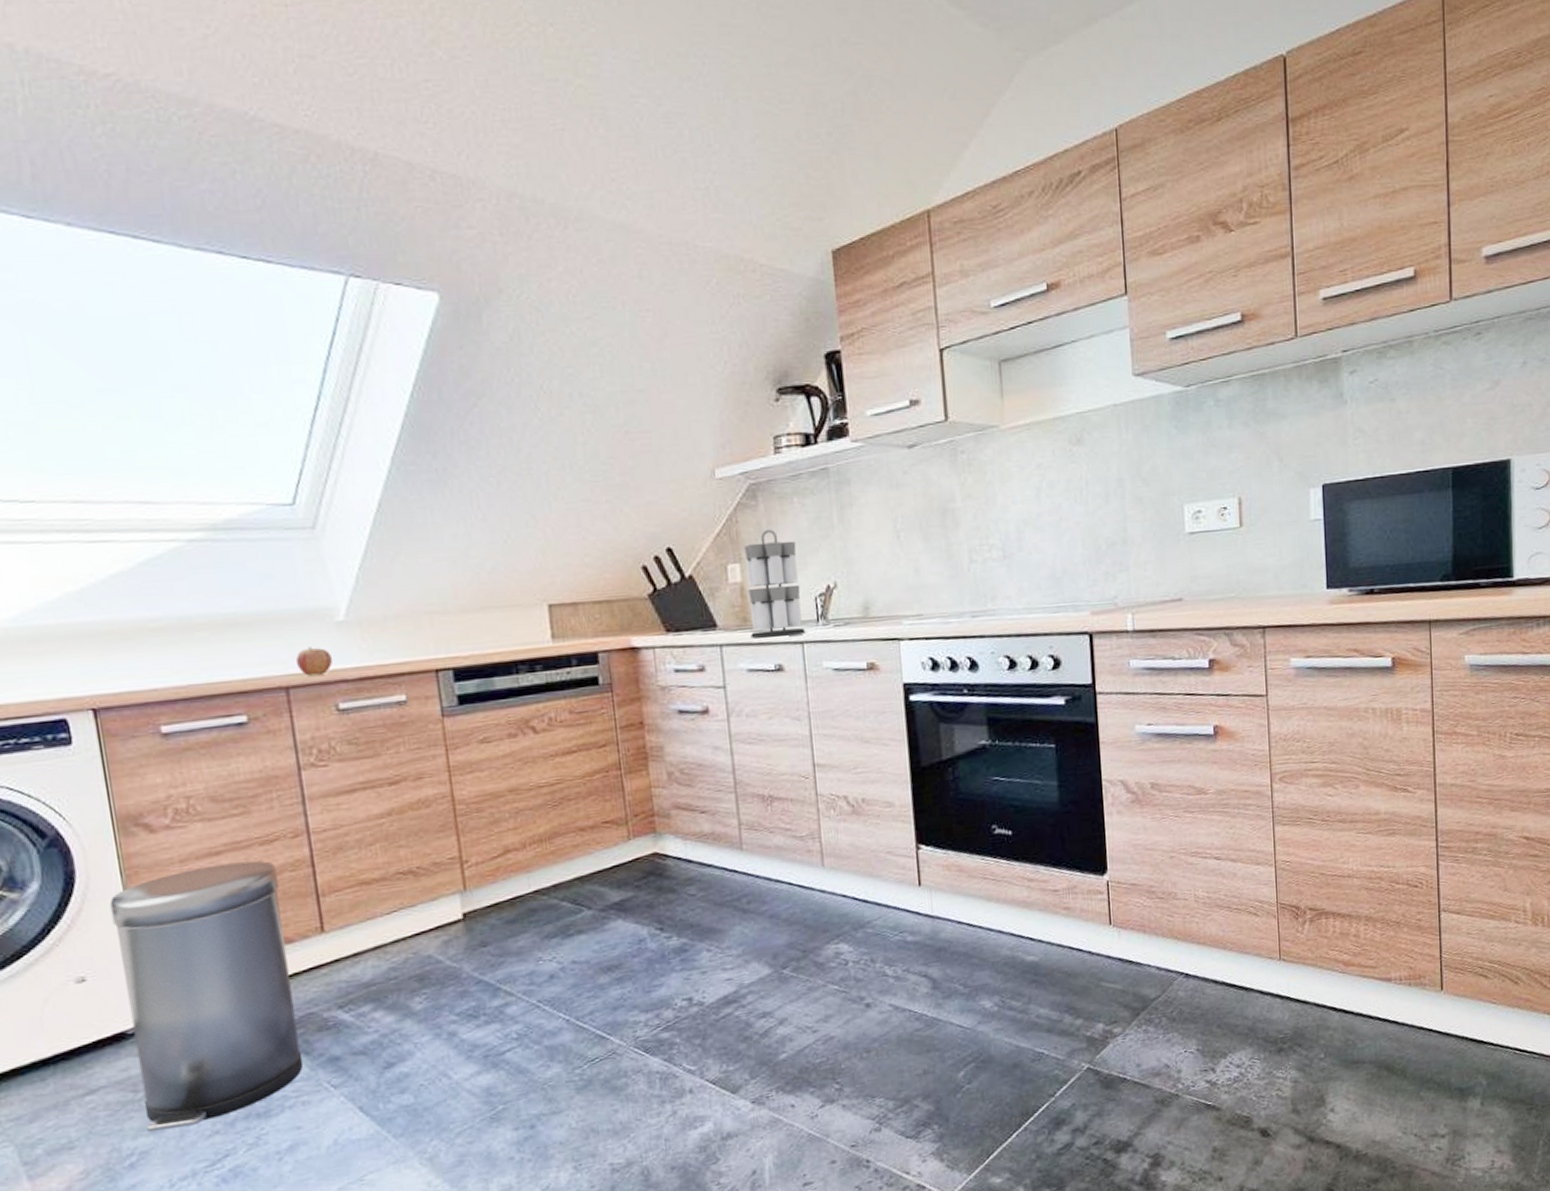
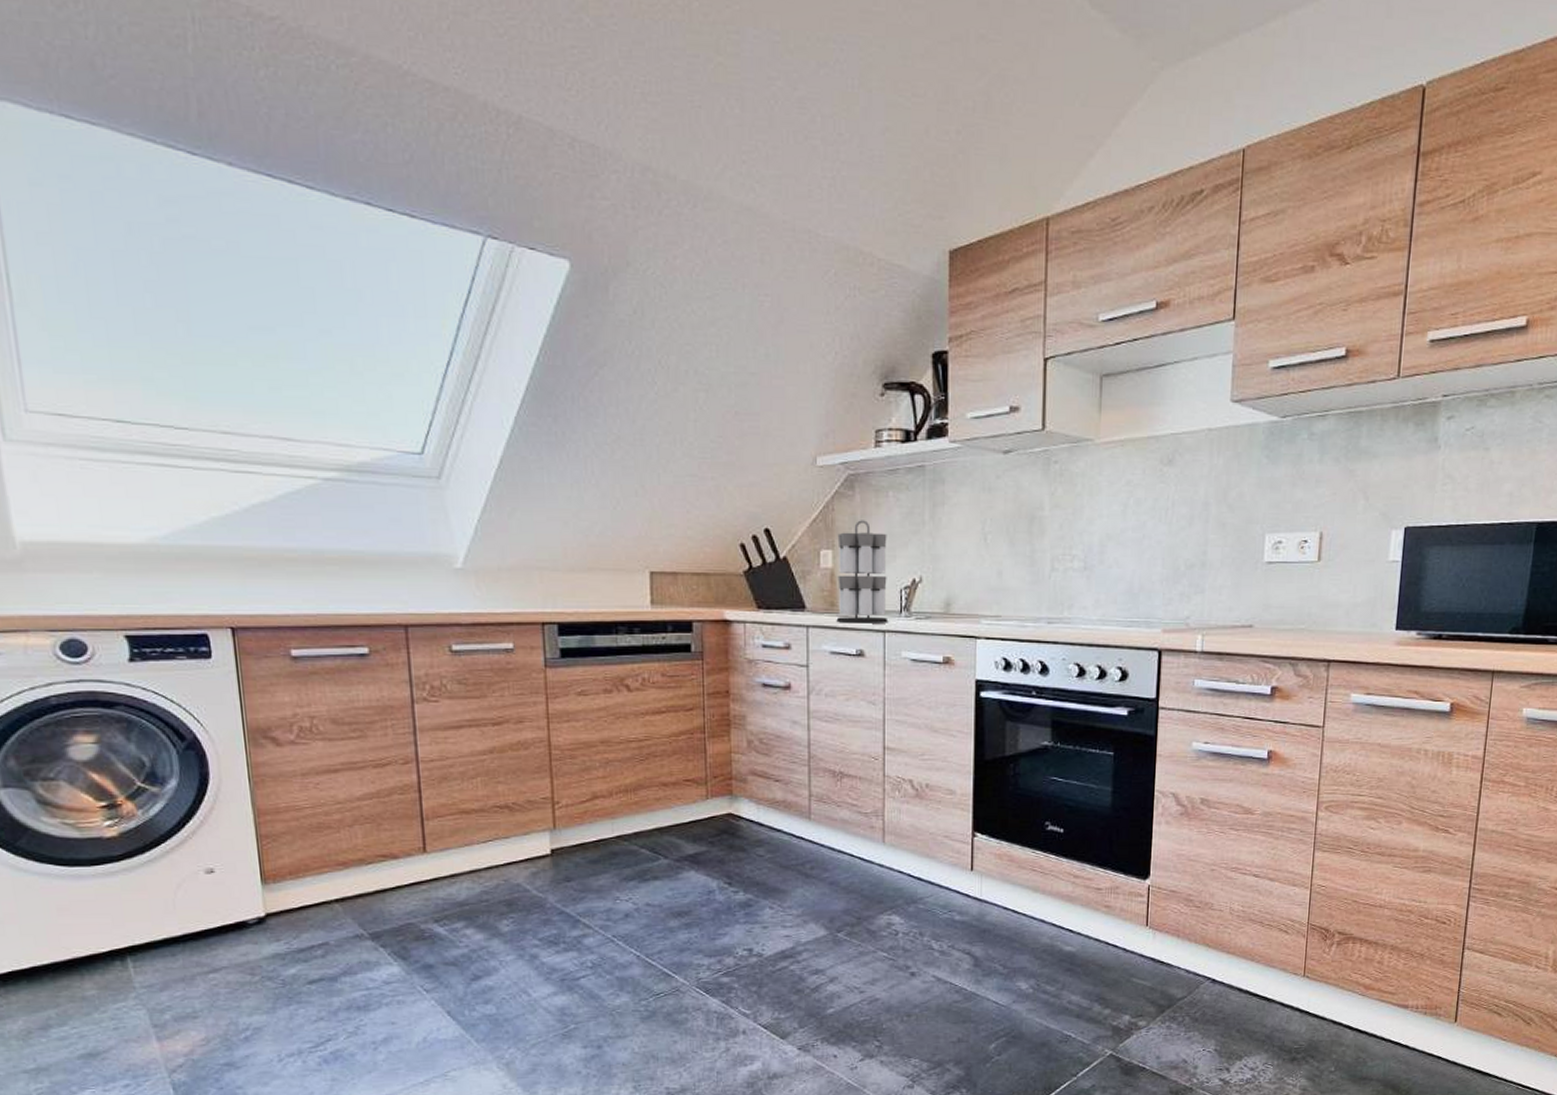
pedal bin: present [109,860,303,1133] -> none [238,781,400,1012]
fruit: present [296,647,333,676] -> none [416,590,449,617]

